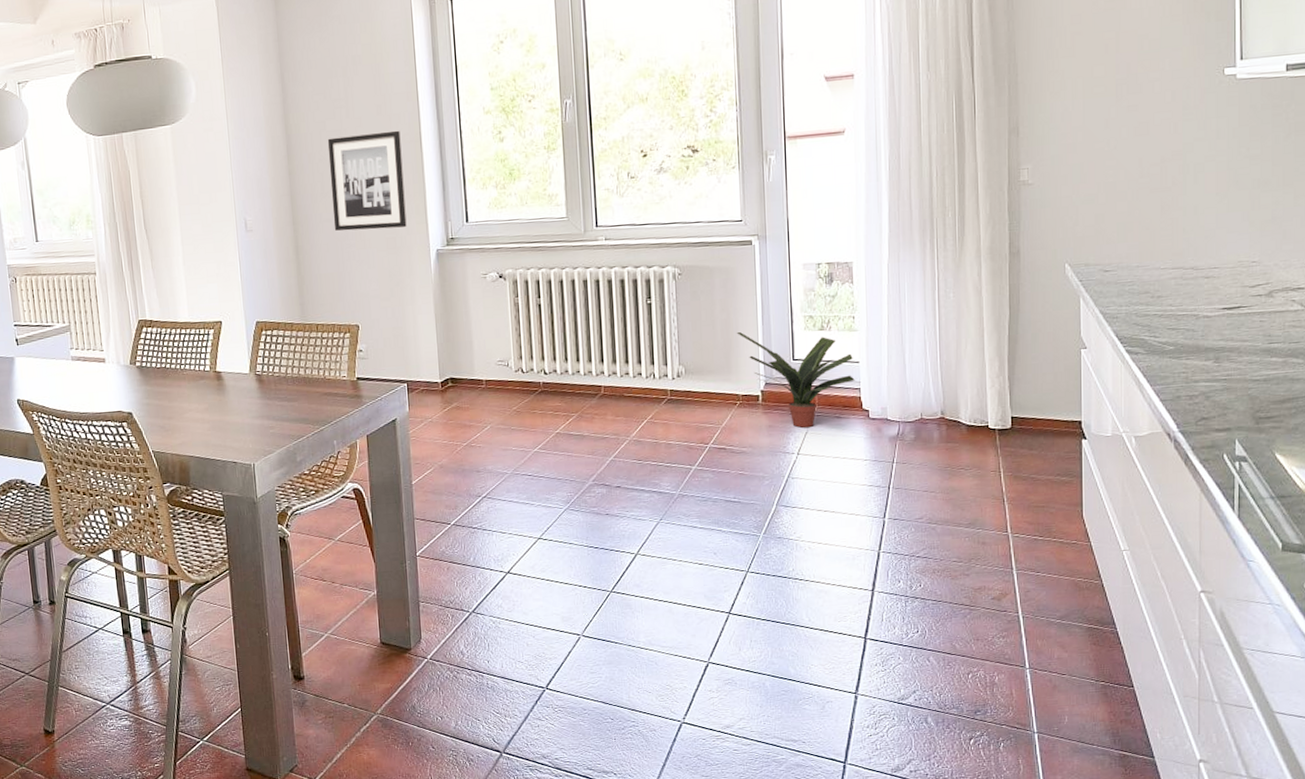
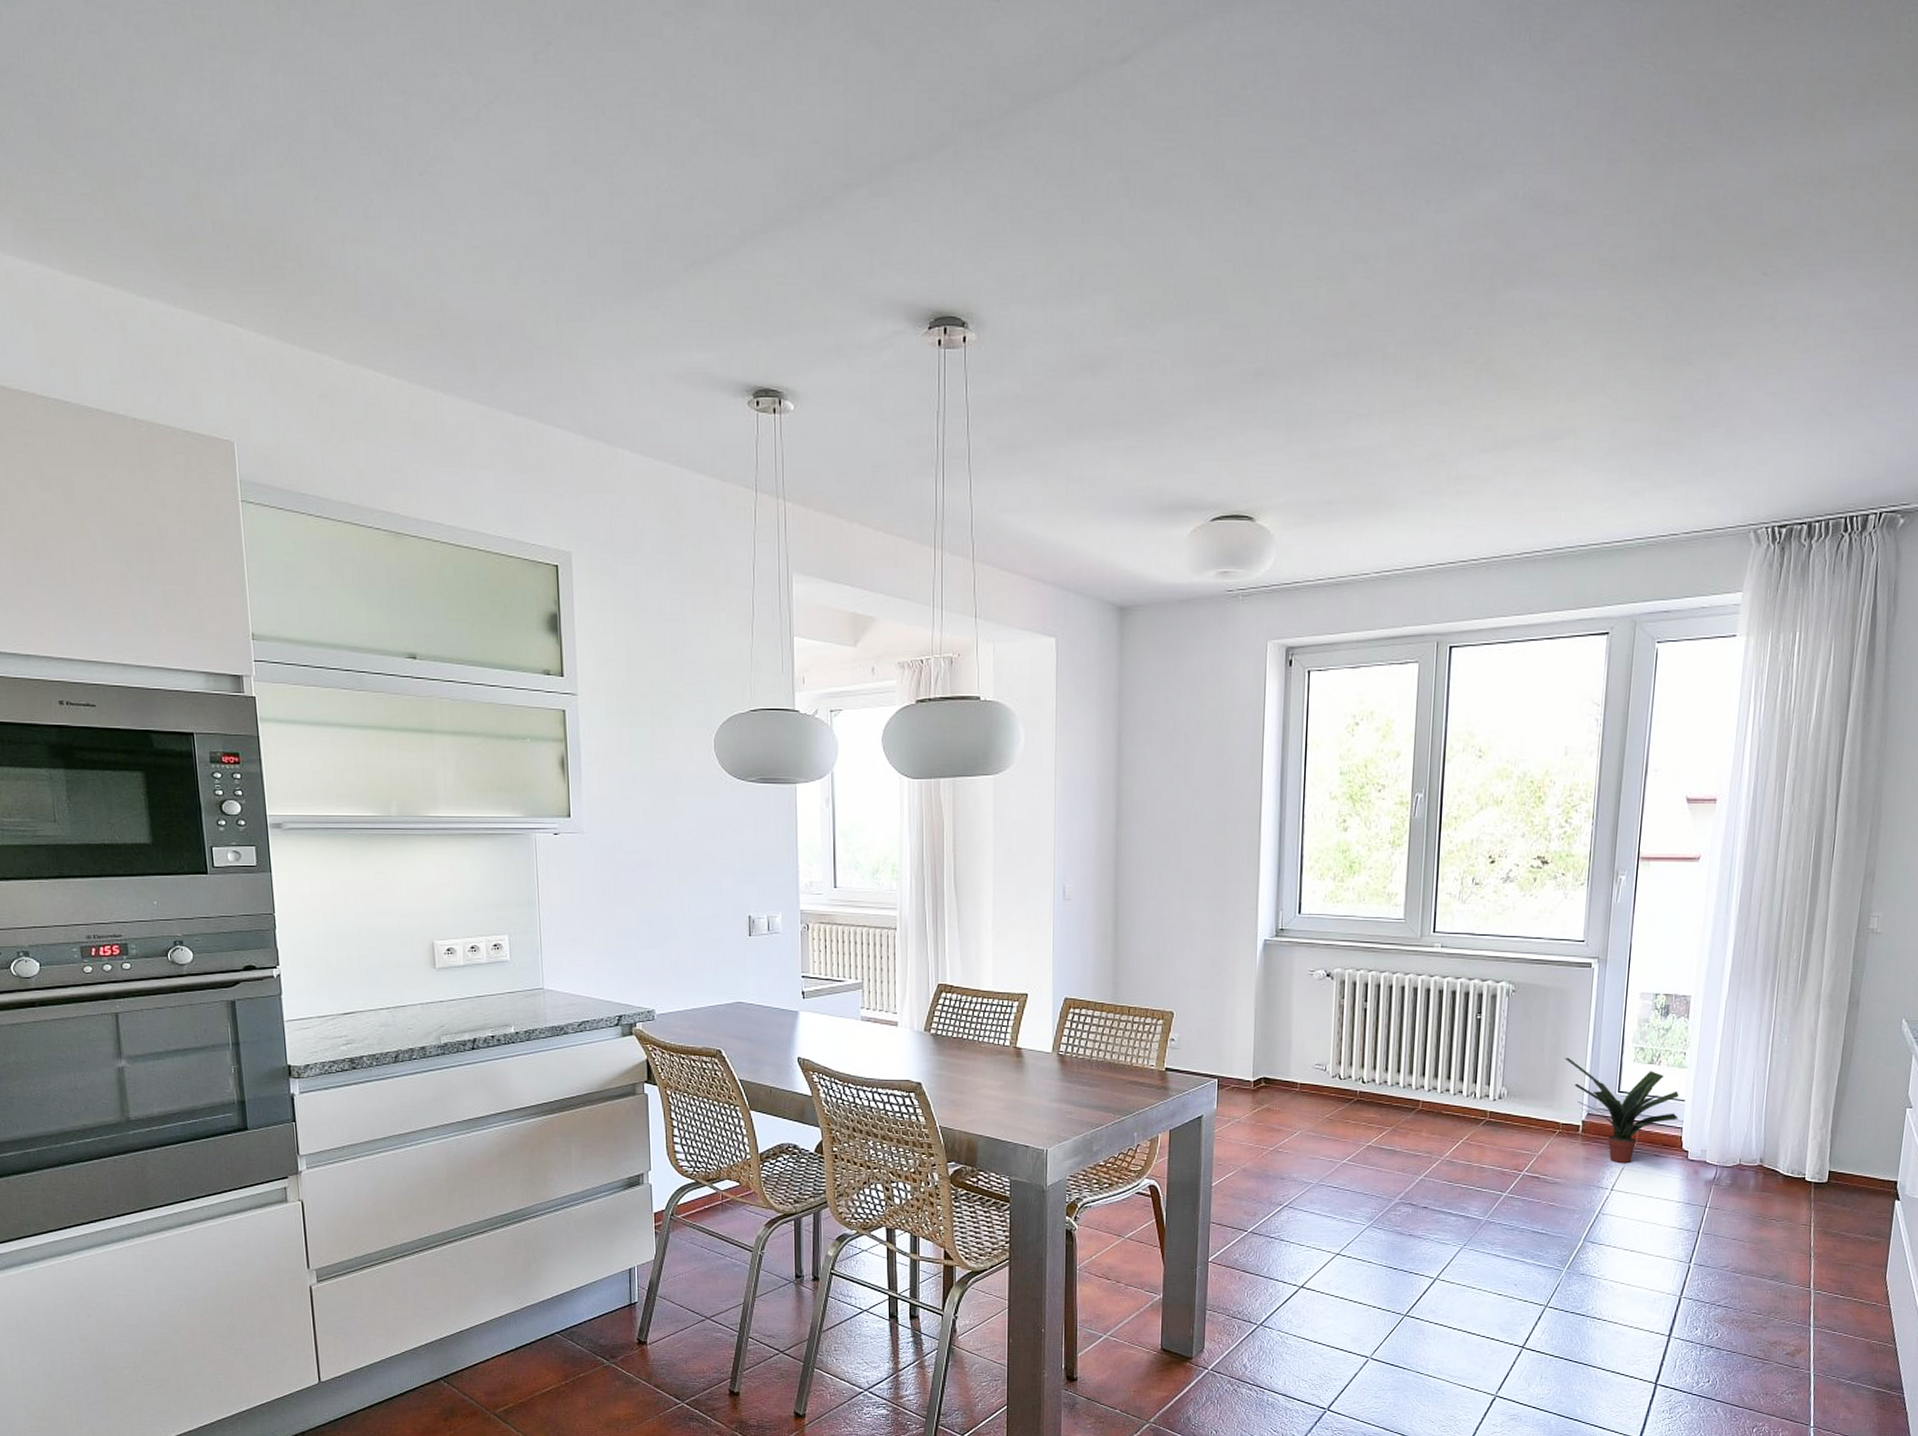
wall art: present [327,130,407,231] -> none [1158,807,1239,912]

